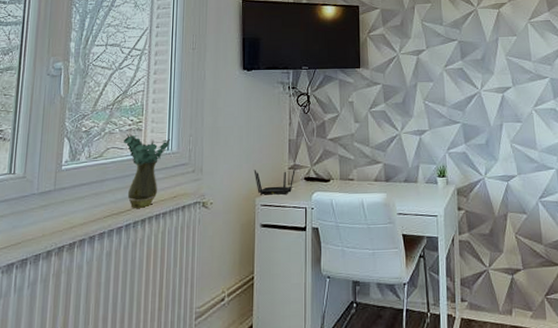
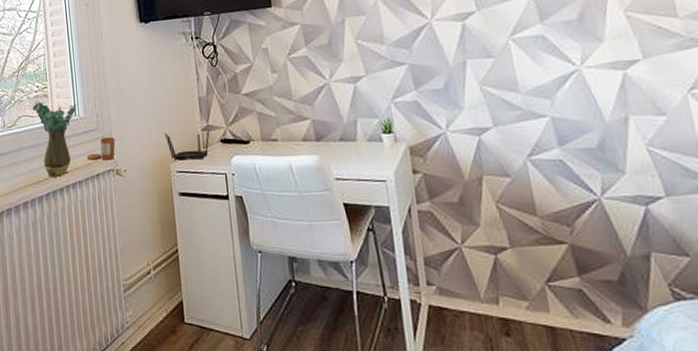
candle: none [174,172,205,193] -> present [87,137,116,161]

